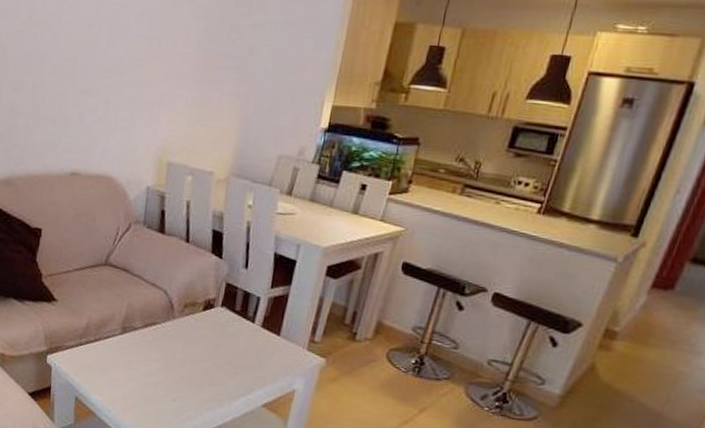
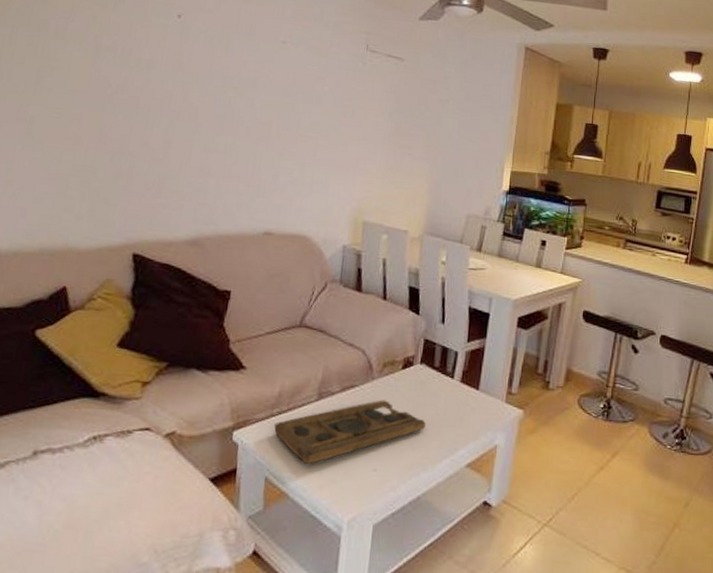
decorative tray: none [82,338,224,390] -> present [274,400,426,465]

